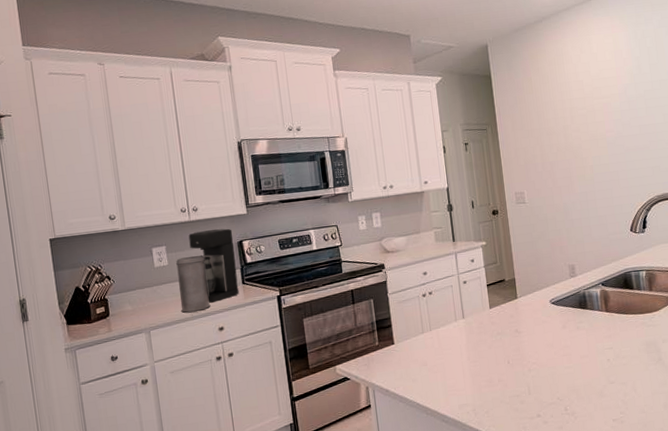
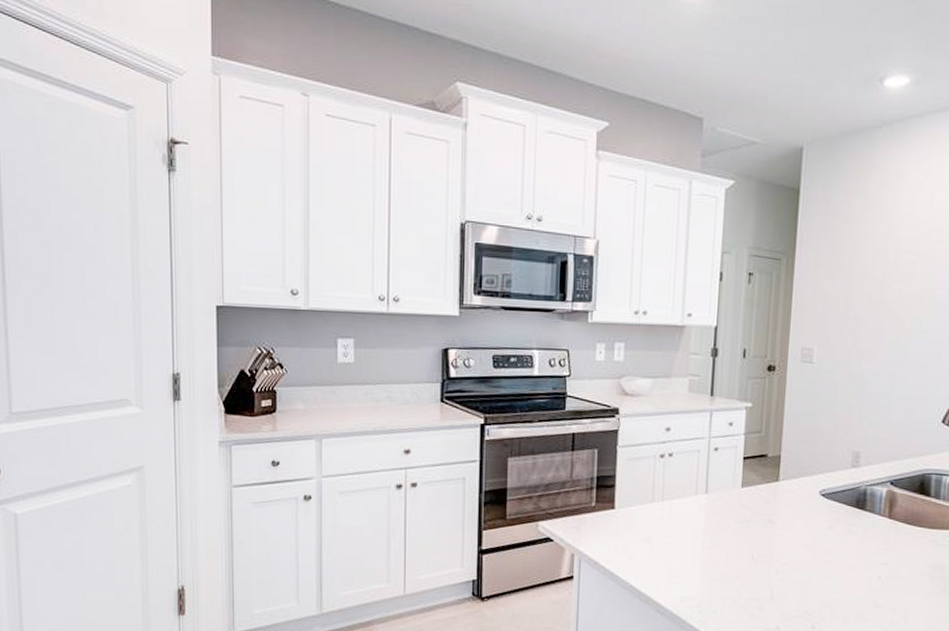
canister: present [176,255,211,314] -> none [362,356,400,426]
coffee maker: present [188,228,239,303] -> none [383,328,438,418]

